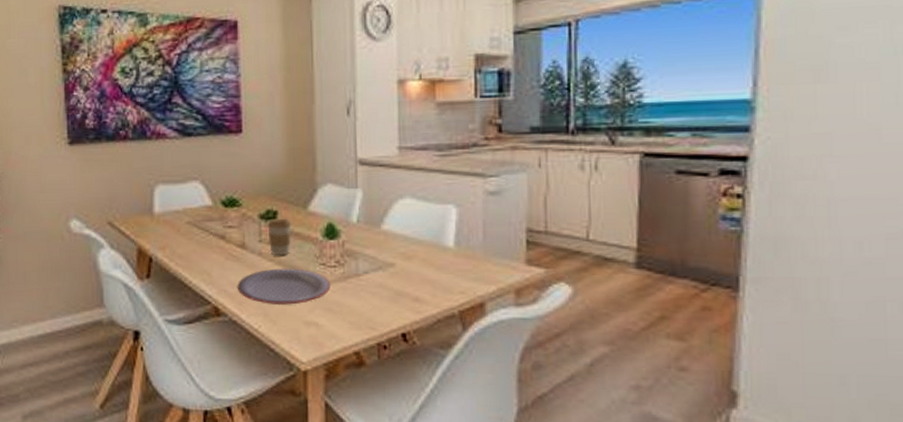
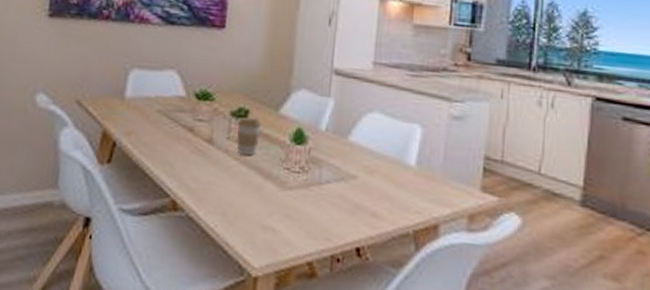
plate: present [237,268,331,305] -> none [198,167,293,207]

